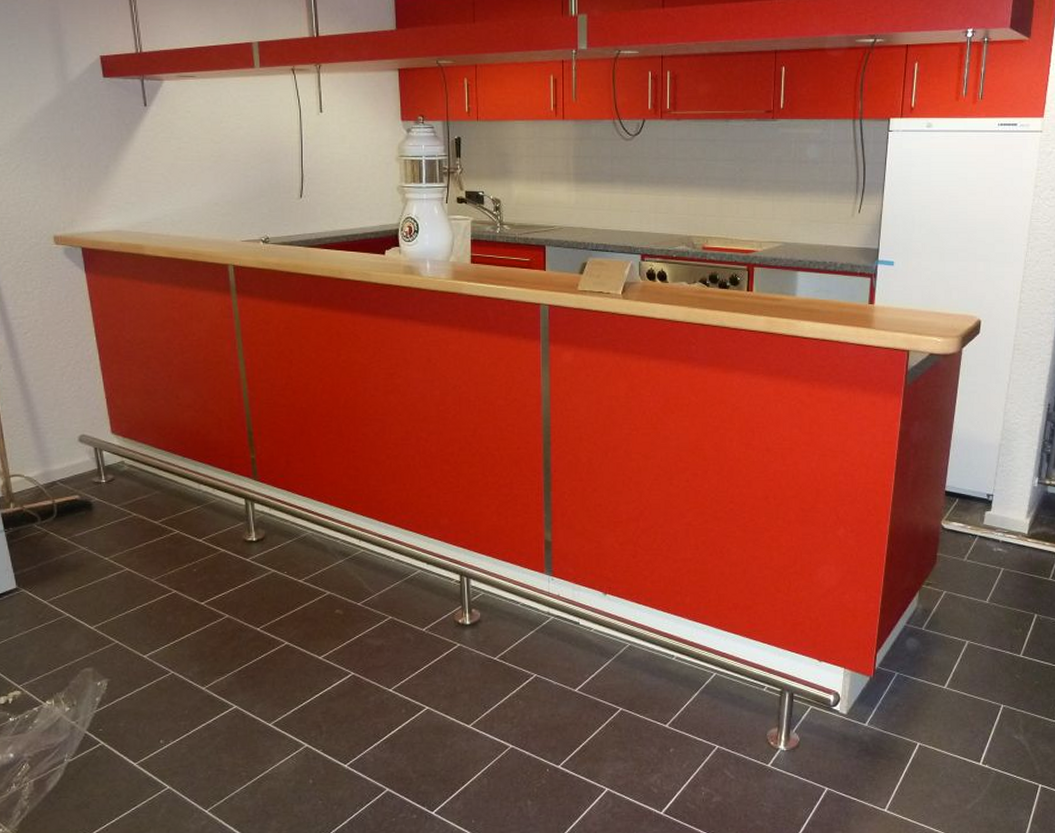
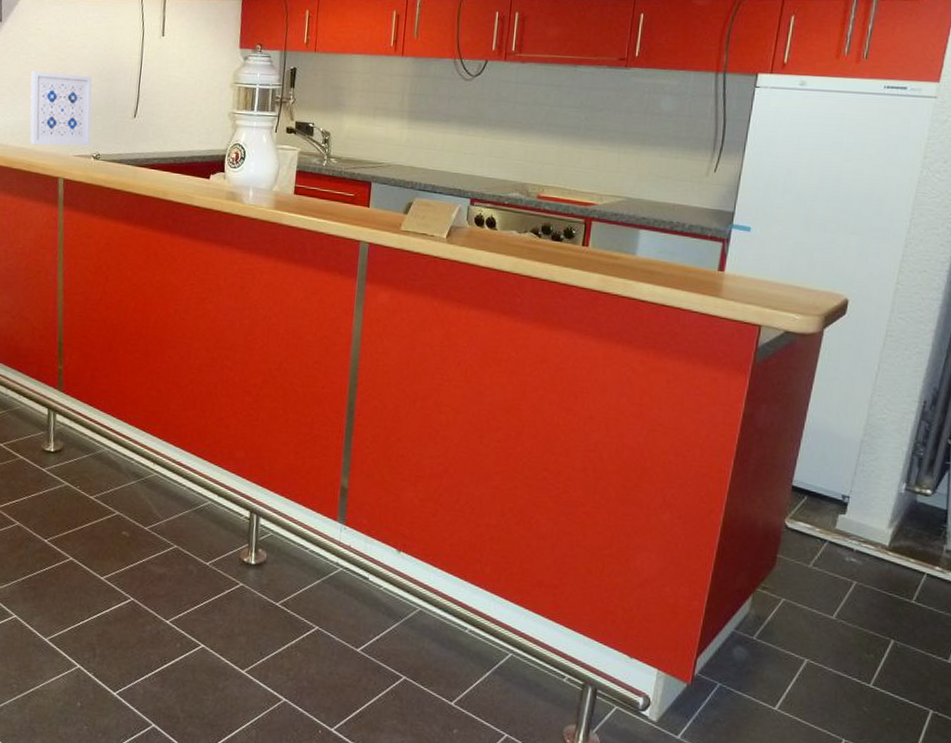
wall art: none [185,156,258,233] -> present [30,71,93,146]

